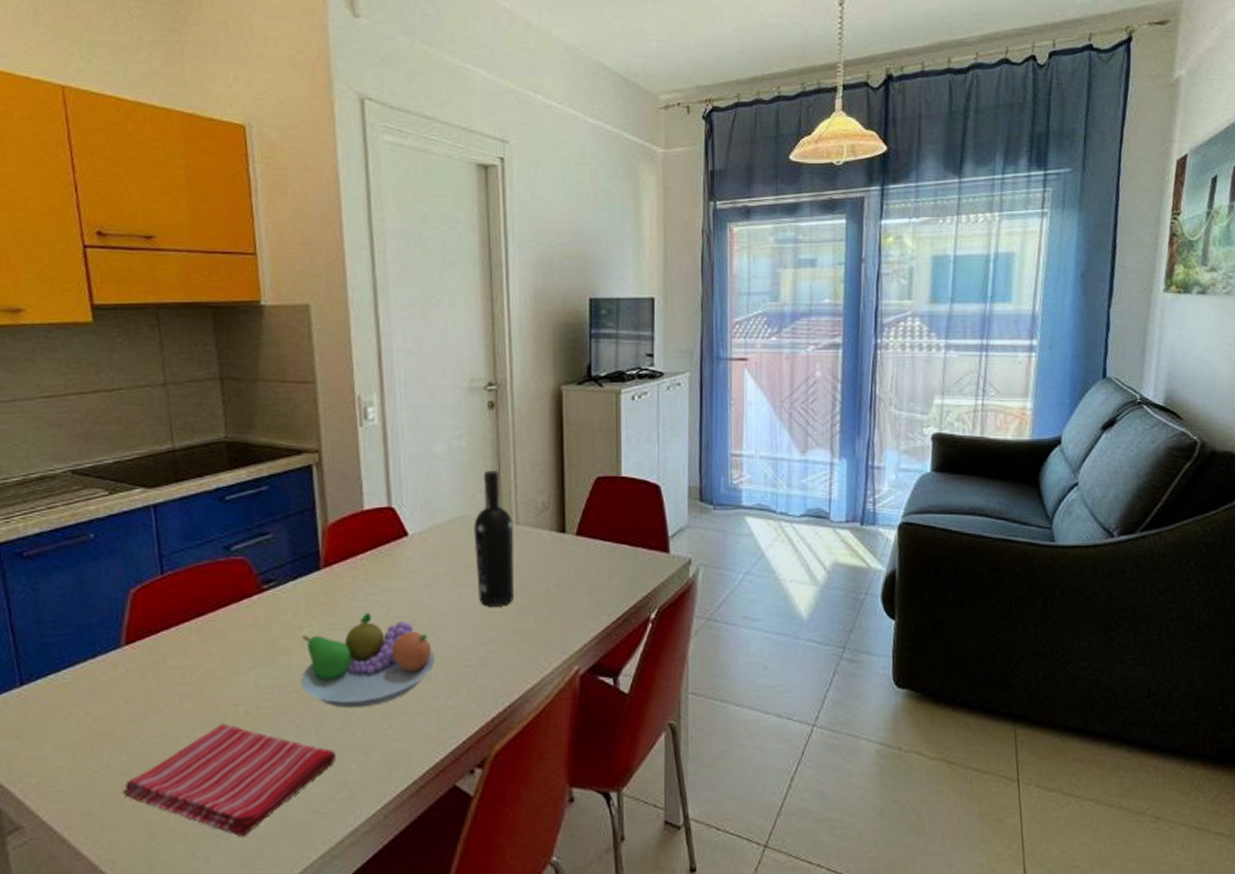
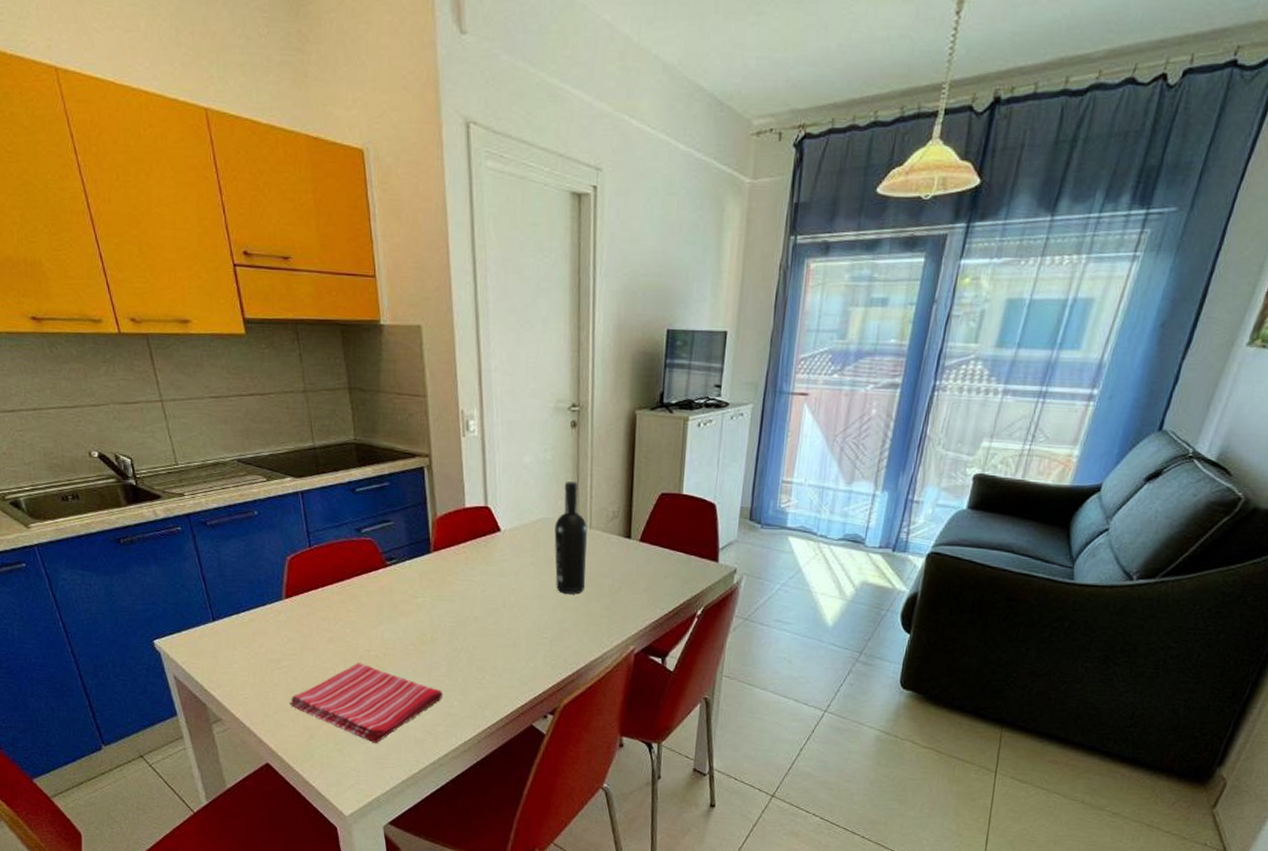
fruit bowl: present [300,612,435,709] -> none [416,589,520,662]

